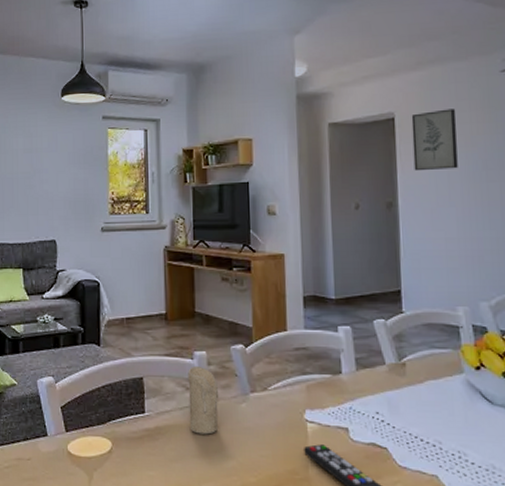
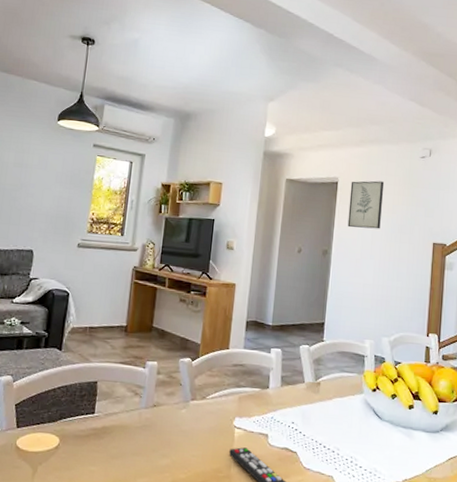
candle: present [188,367,219,435] -> none [133,375,164,436]

